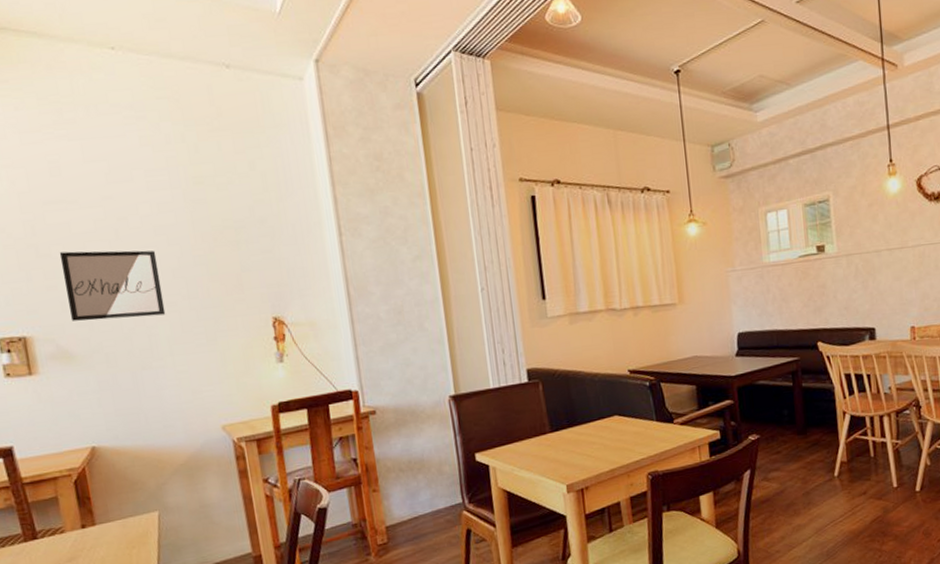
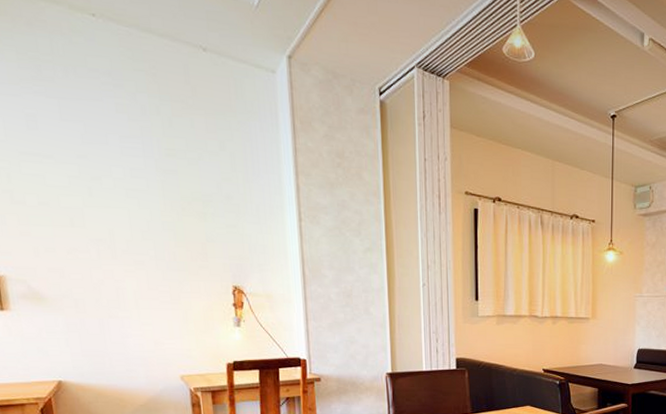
wall art: present [59,250,166,321] -> none [33,201,134,271]

